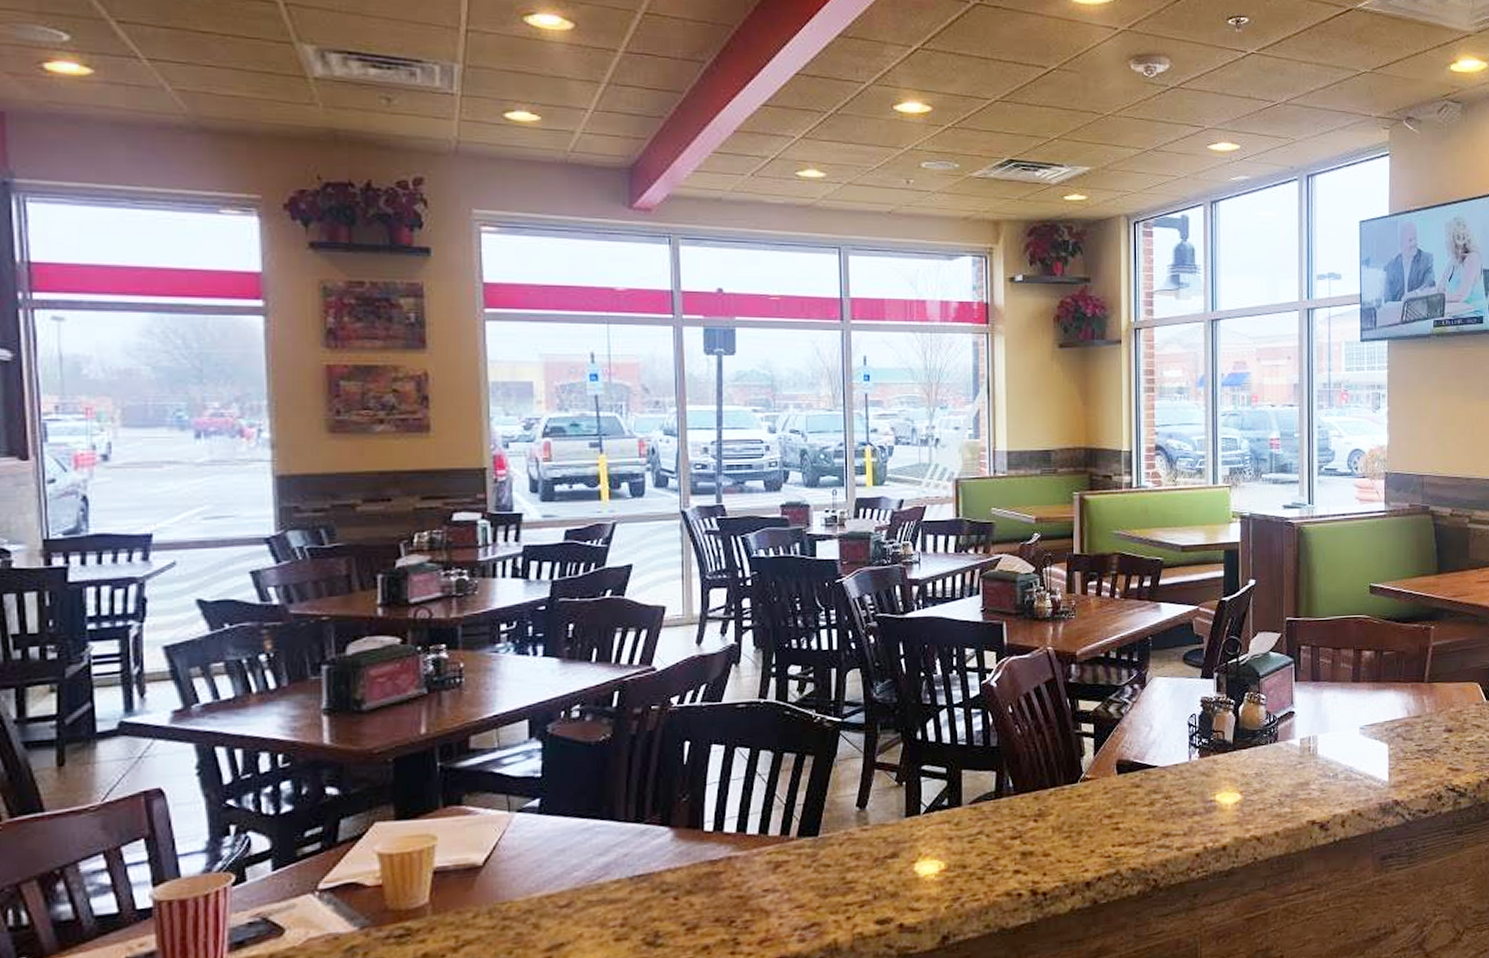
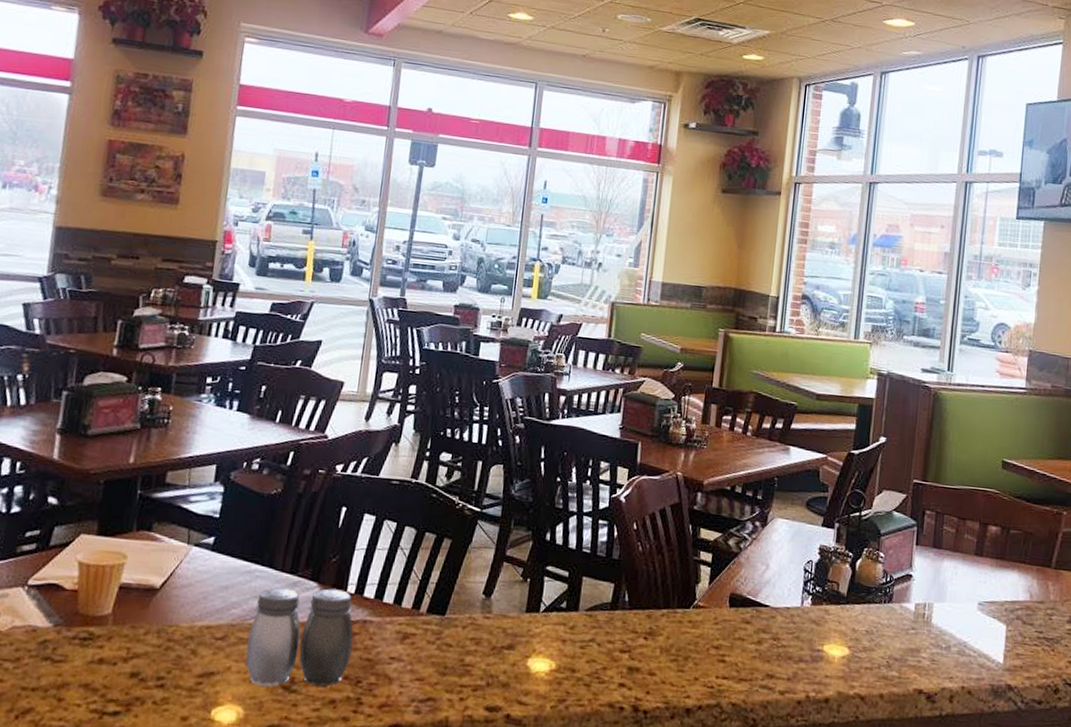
salt and pepper shaker: none [598,829,719,948] -> present [245,587,354,687]

